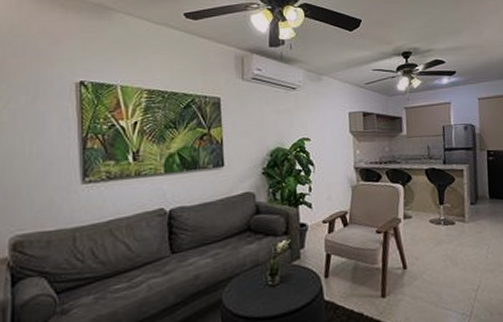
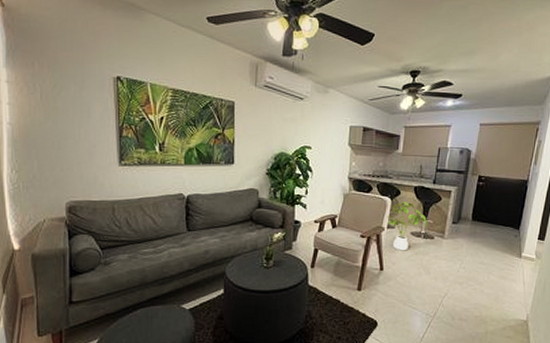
house plant: none [401,187,446,243] -> present [387,202,428,251]

